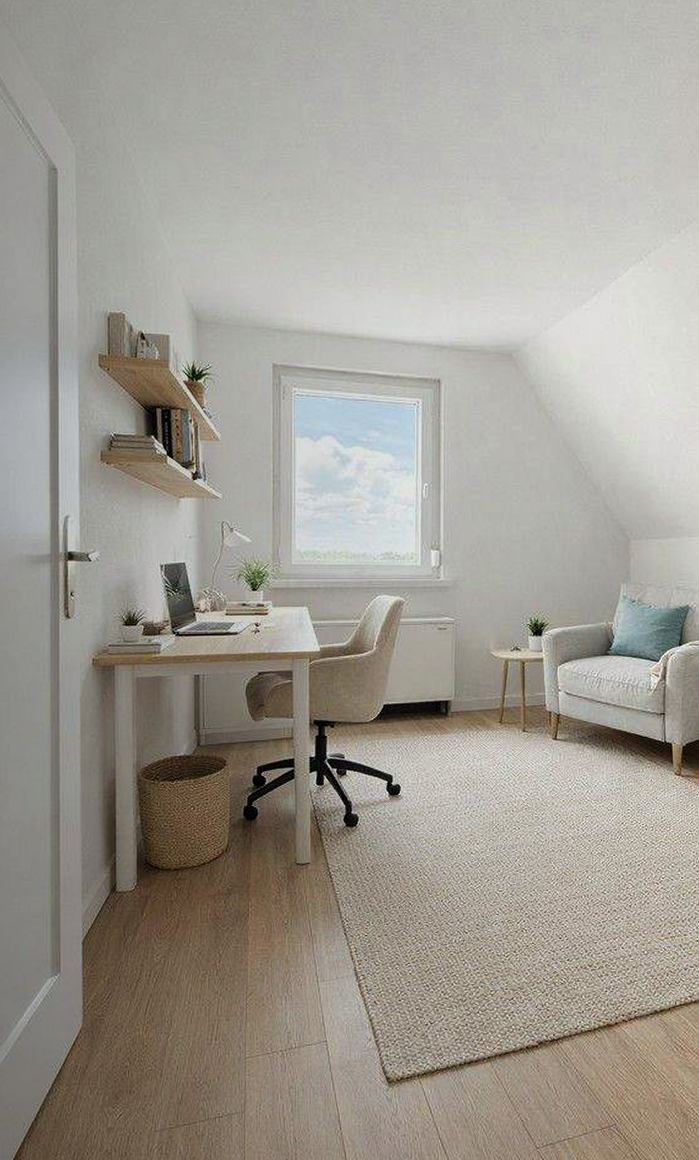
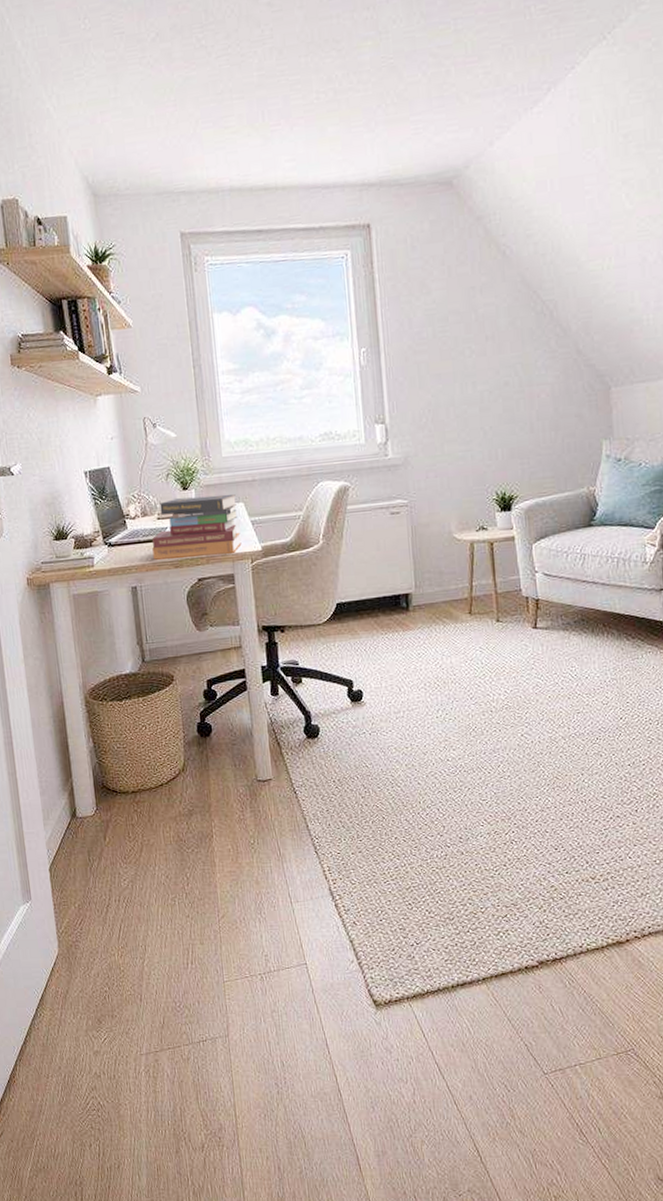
books: none [218,598,302,652] -> present [152,494,242,560]

